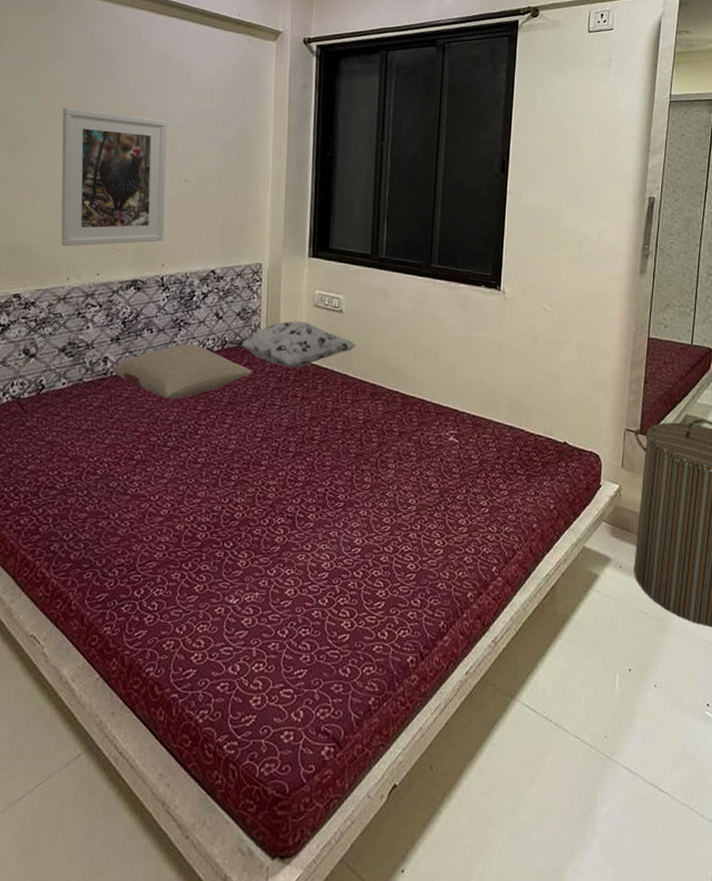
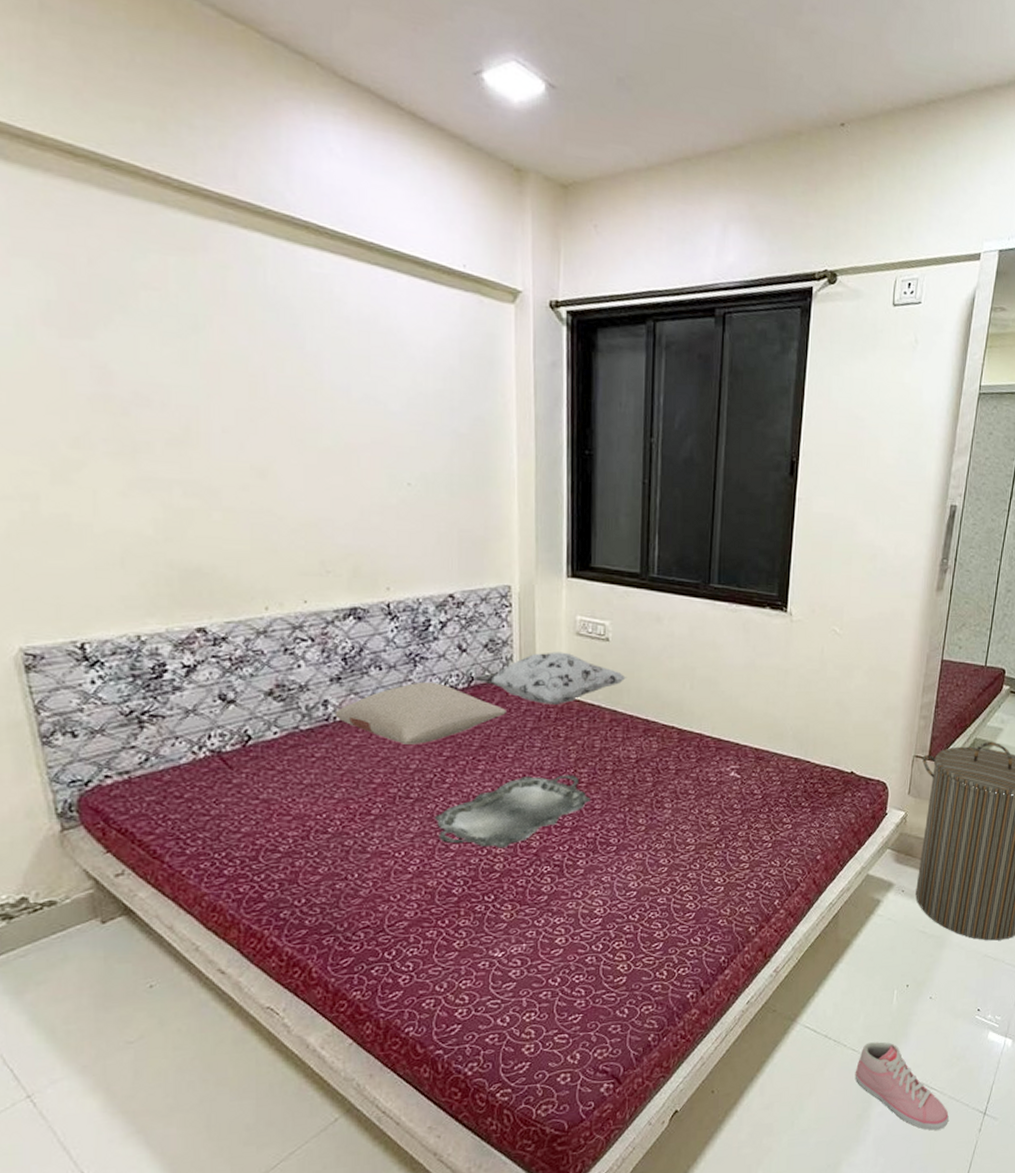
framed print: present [61,107,167,247] -> none [235,386,387,568]
serving tray: none [186,432,322,498] -> present [434,774,591,849]
sneaker: none [578,730,682,842] -> present [855,1042,949,1131]

